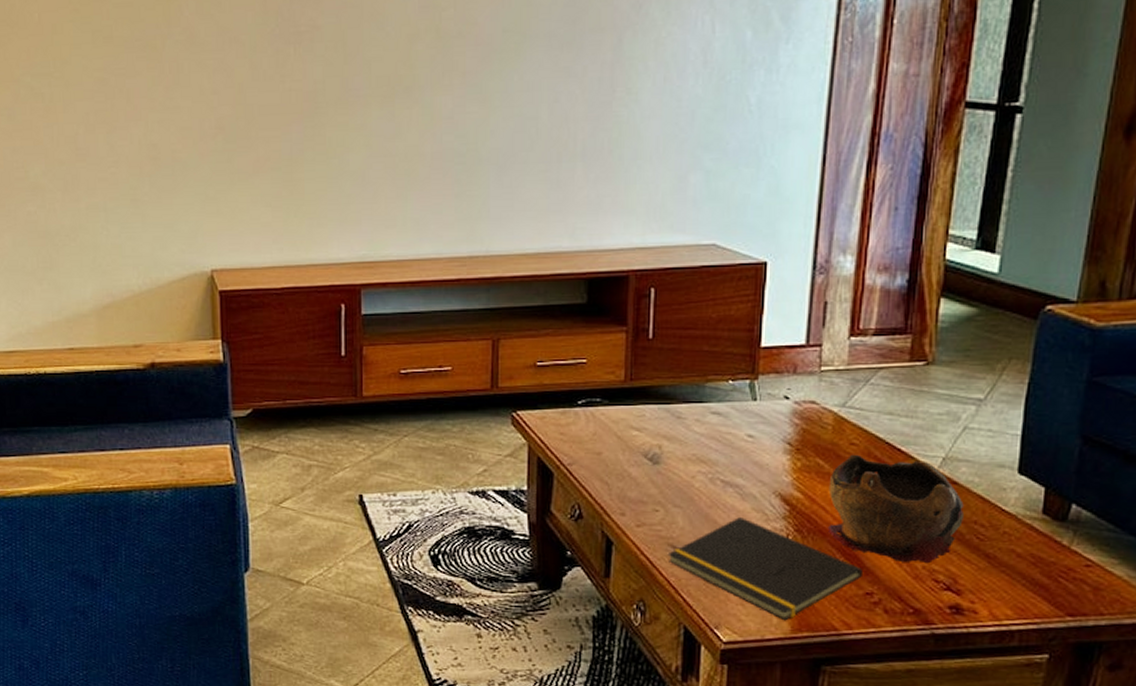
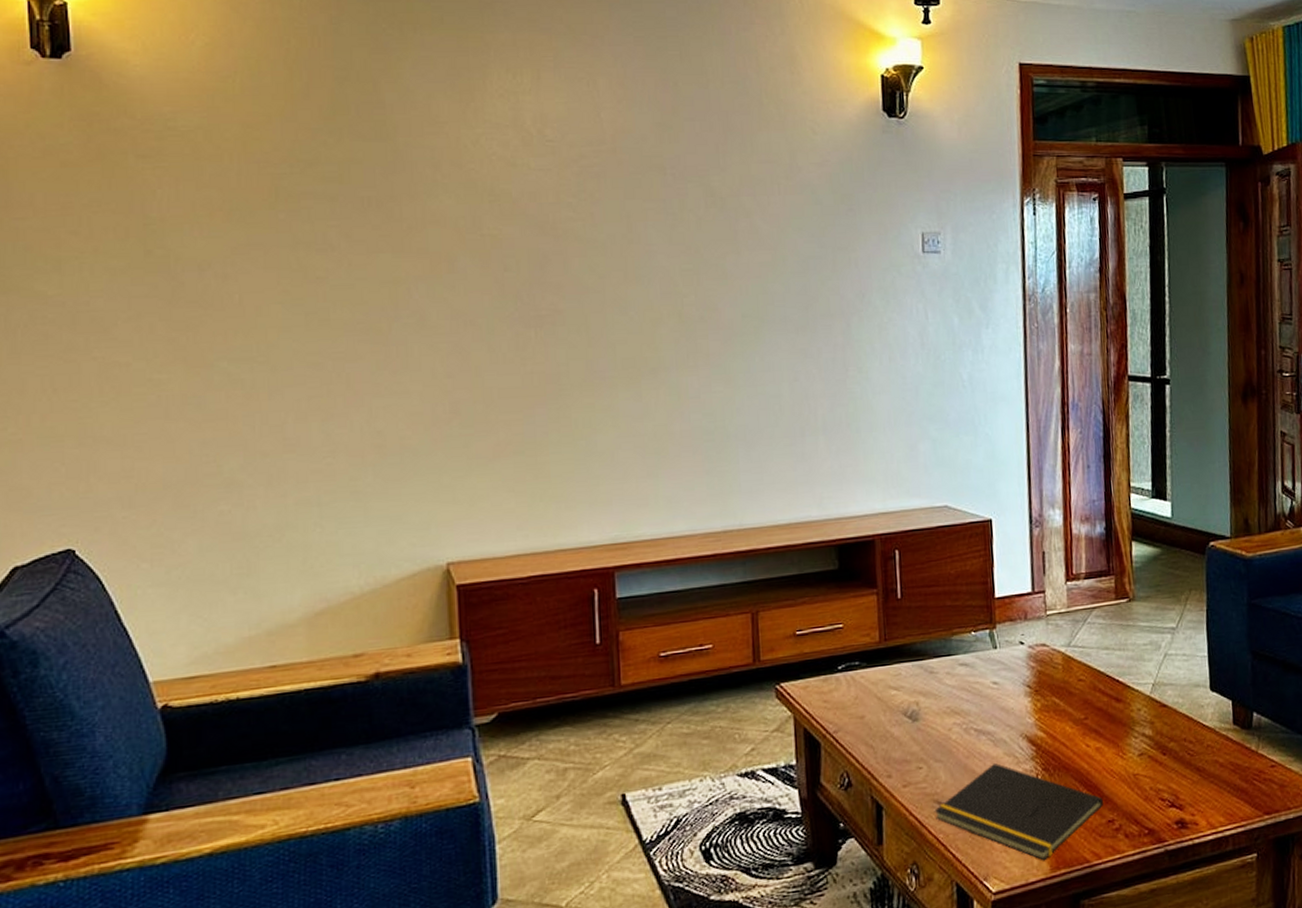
decorative bowl: present [827,454,964,564] -> none [1065,689,1175,786]

